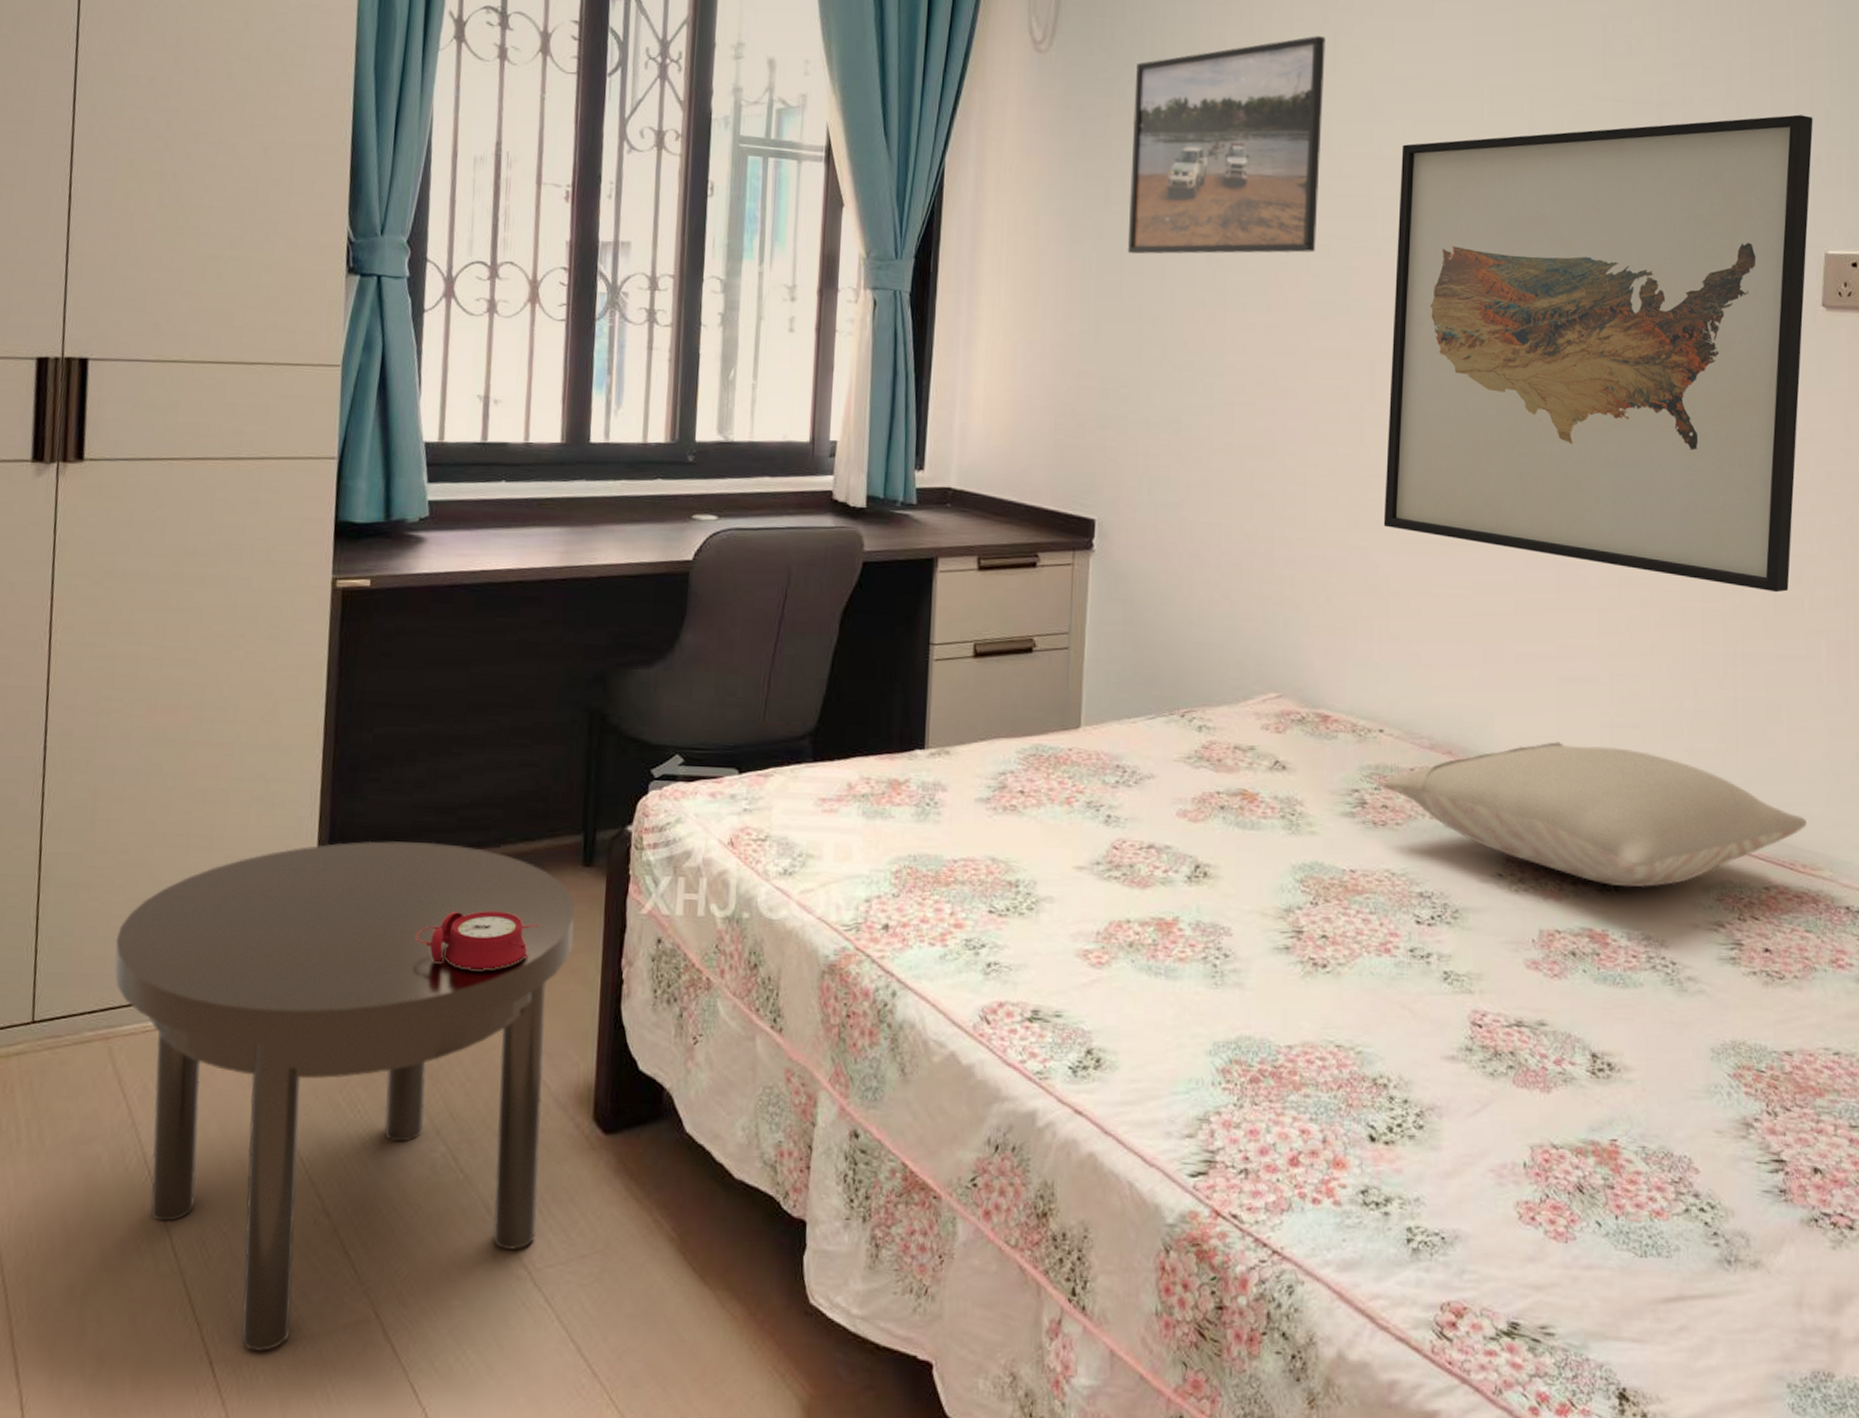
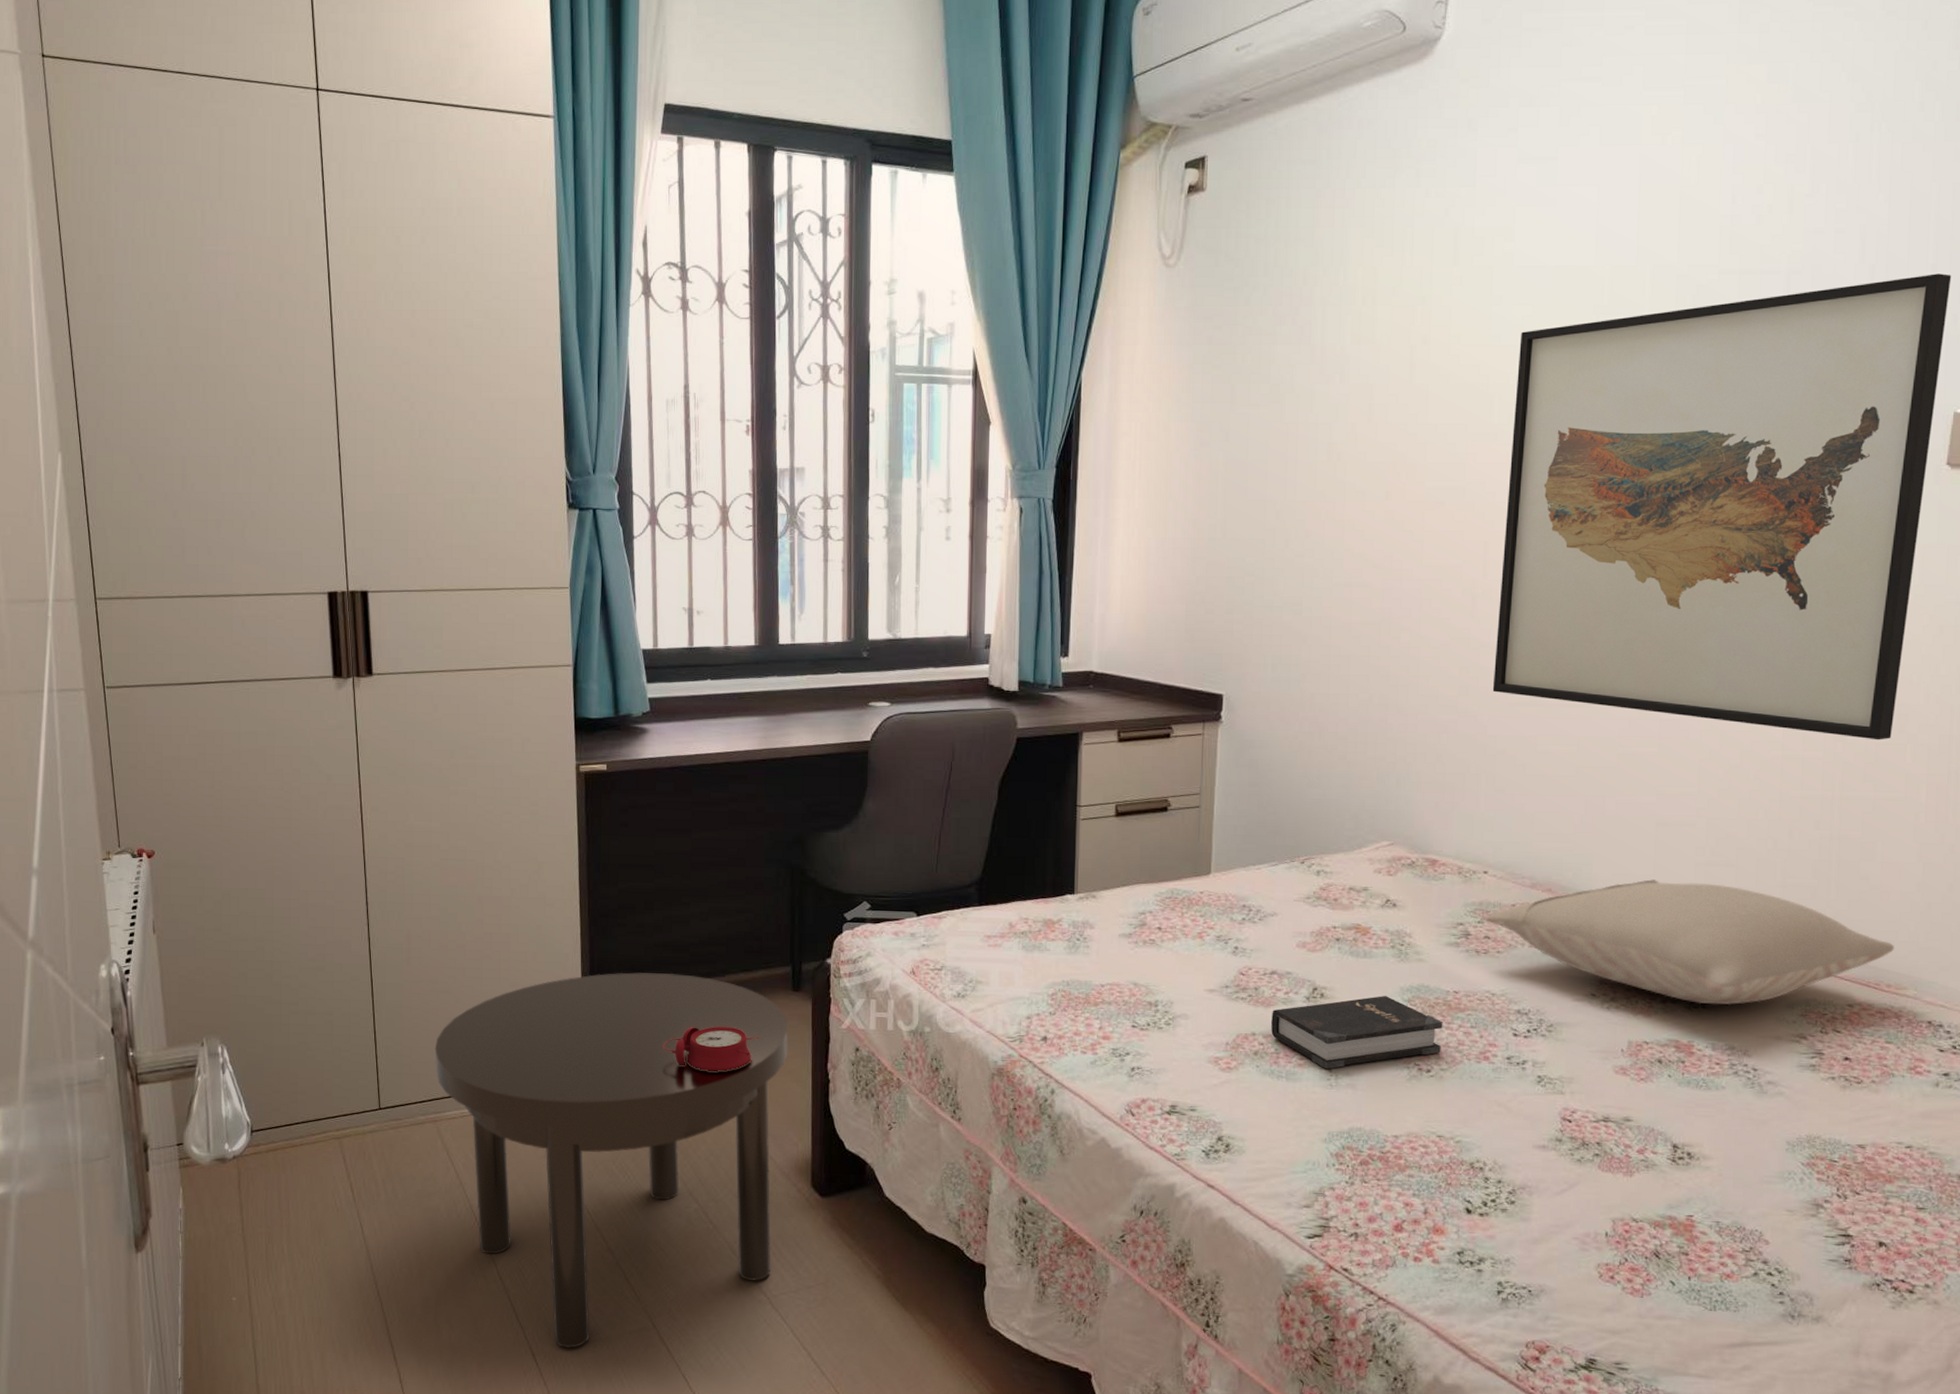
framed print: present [1127,36,1325,254] -> none [1252,231,1446,453]
hardback book: none [1148,875,1339,965] -> present [1271,996,1443,1070]

